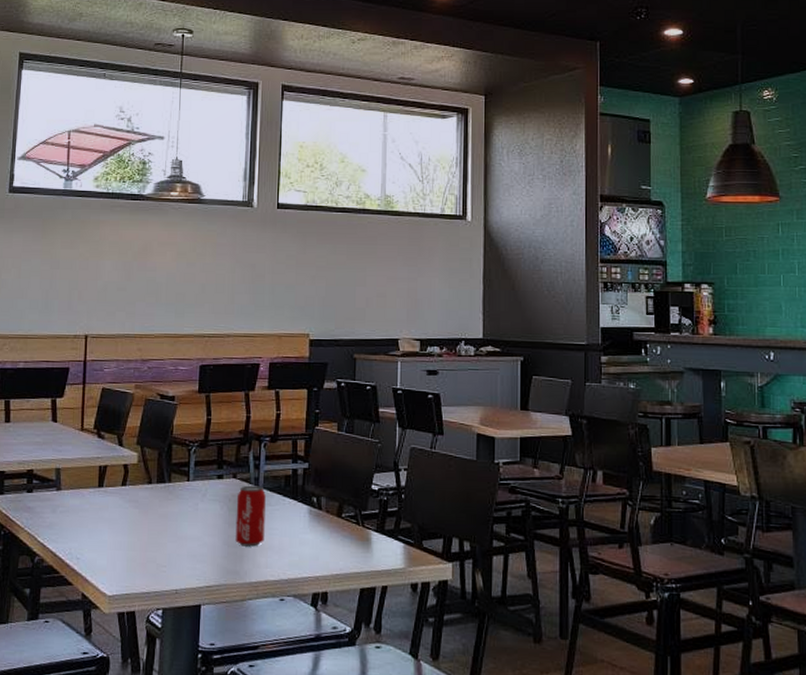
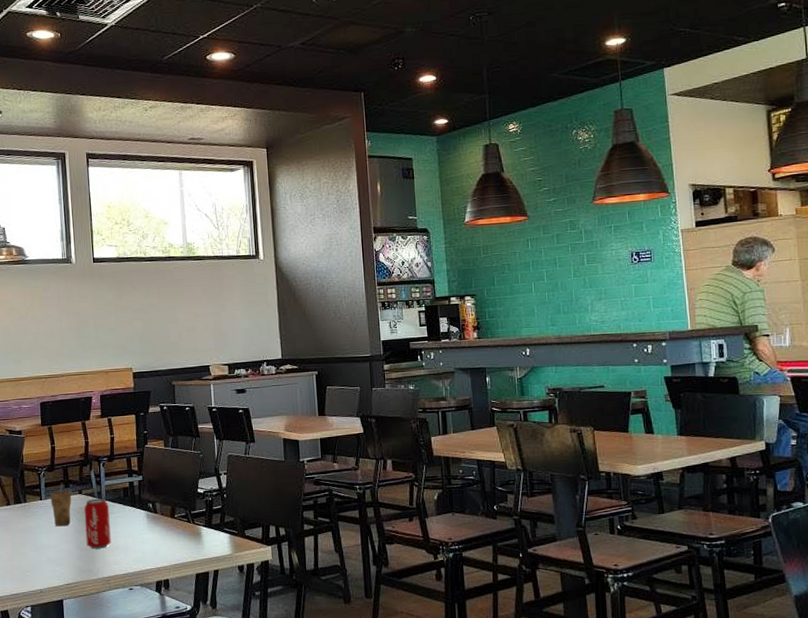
cup: none [199,463,225,516] -> present [50,483,72,527]

